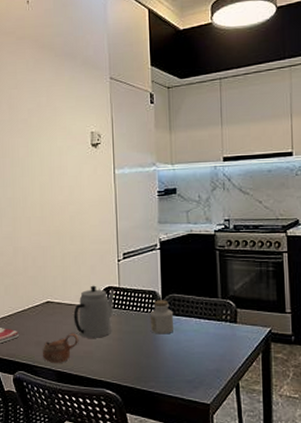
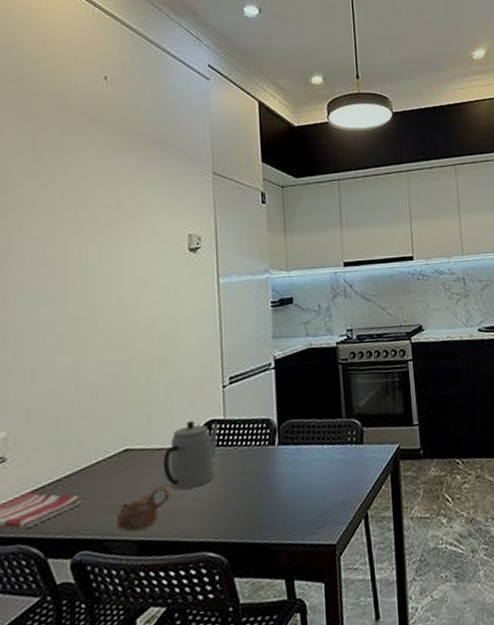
jar: present [150,300,174,334] -> none [263,428,293,471]

